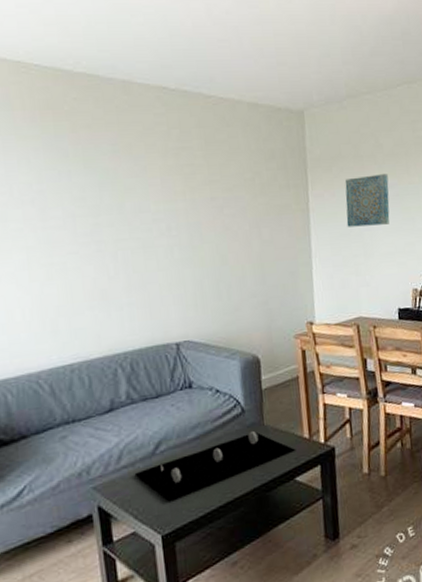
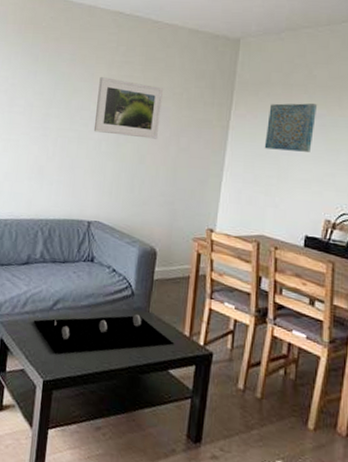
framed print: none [154,168,236,237] -> present [93,76,163,139]

